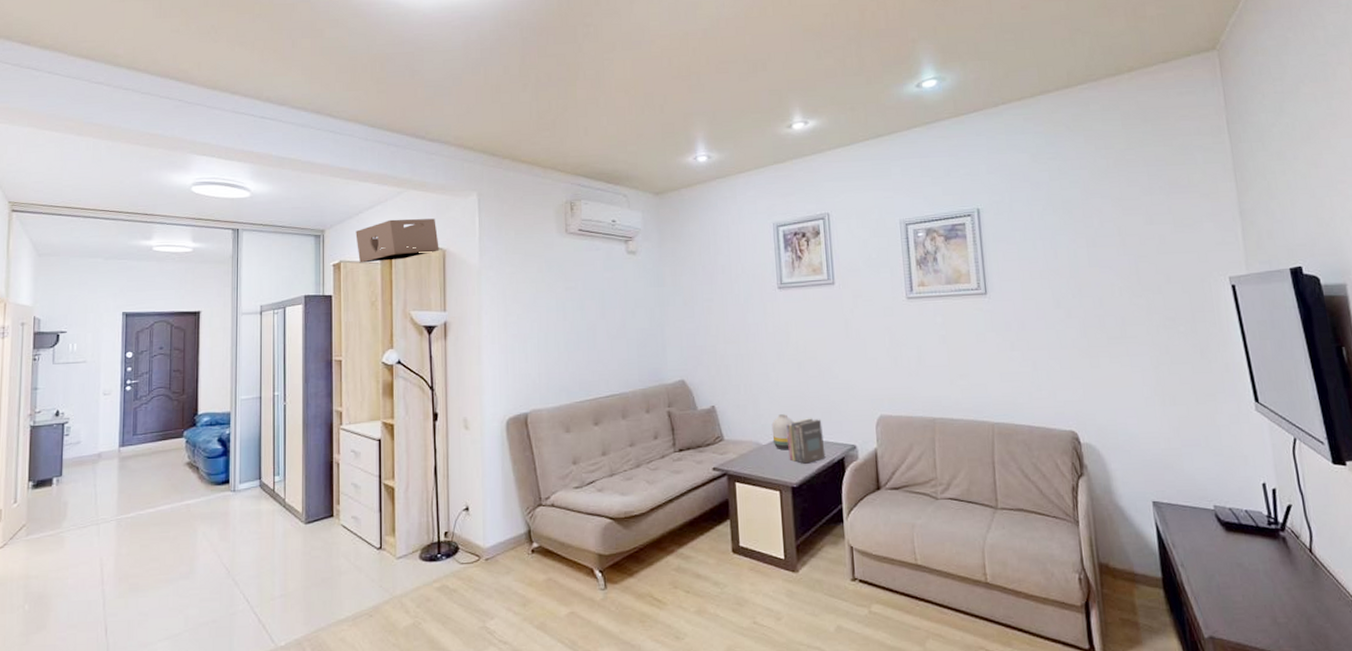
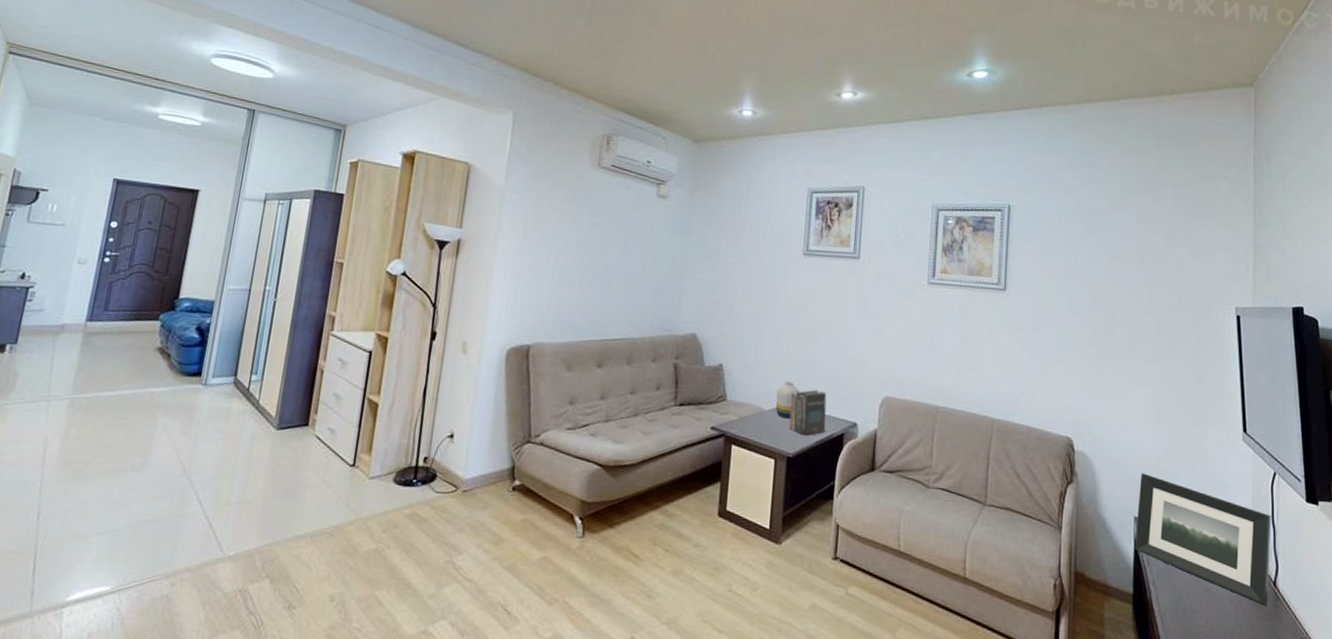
storage box: present [355,218,439,263] -> none [378,125,466,168]
picture frame: none [1153,456,1306,573] -> present [1134,473,1271,605]

